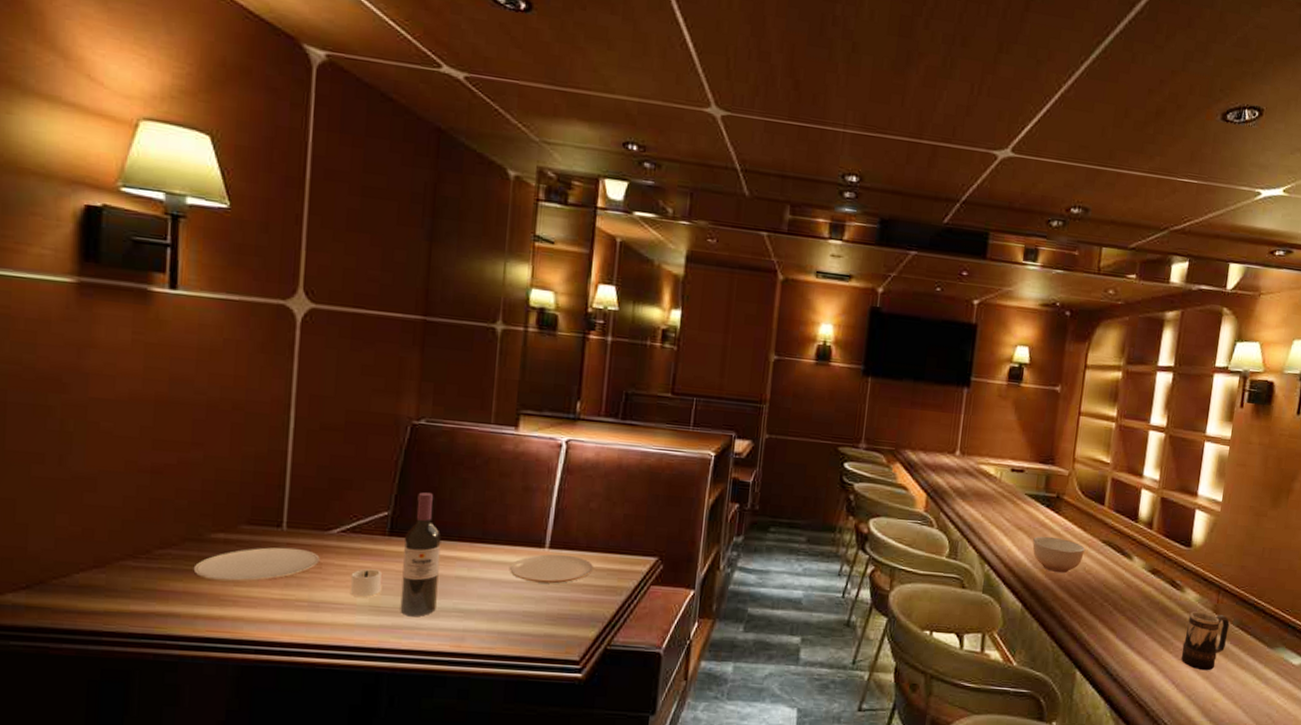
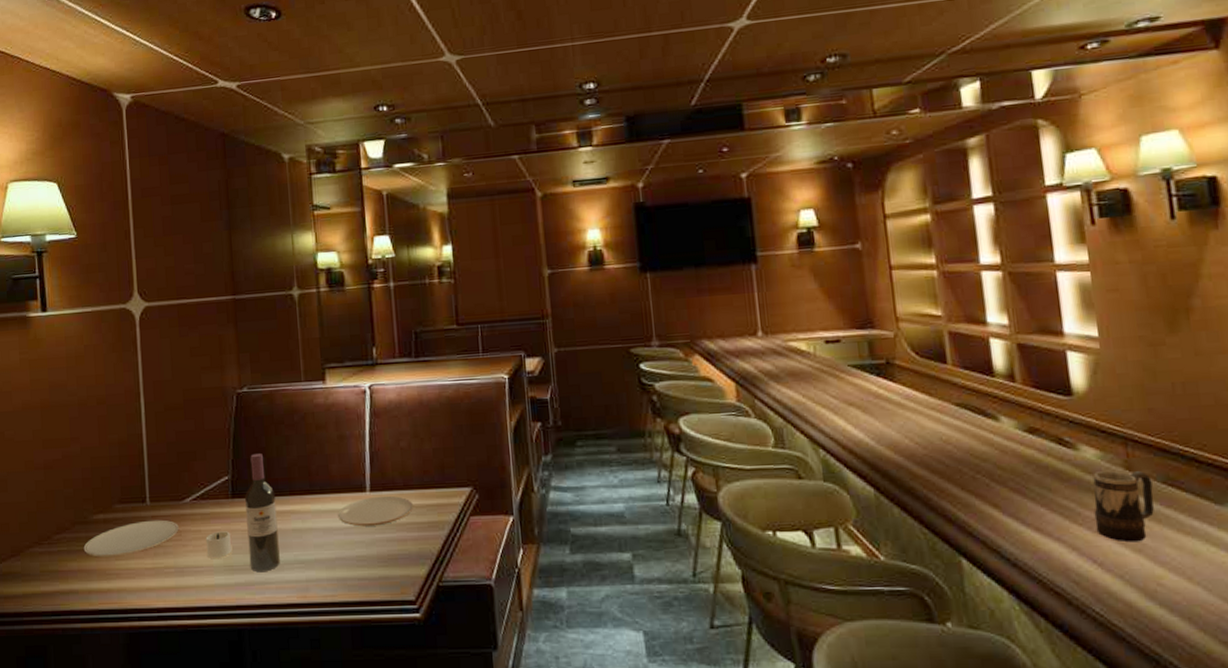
bowl: present [1032,536,1085,574] -> none [870,408,936,448]

